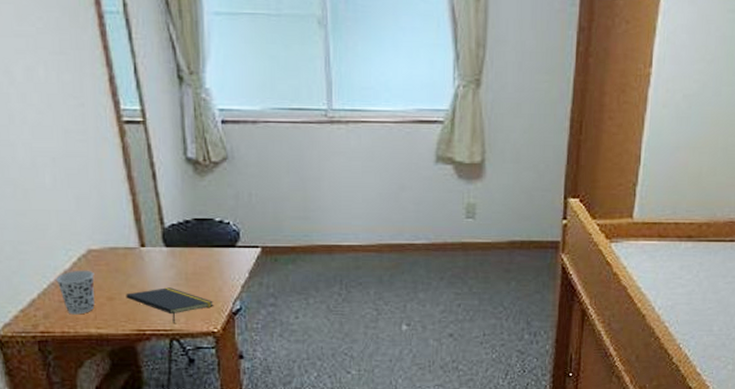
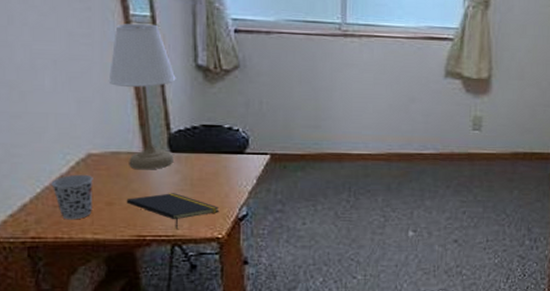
desk lamp: none [103,117,168,265] -> present [108,23,176,170]

